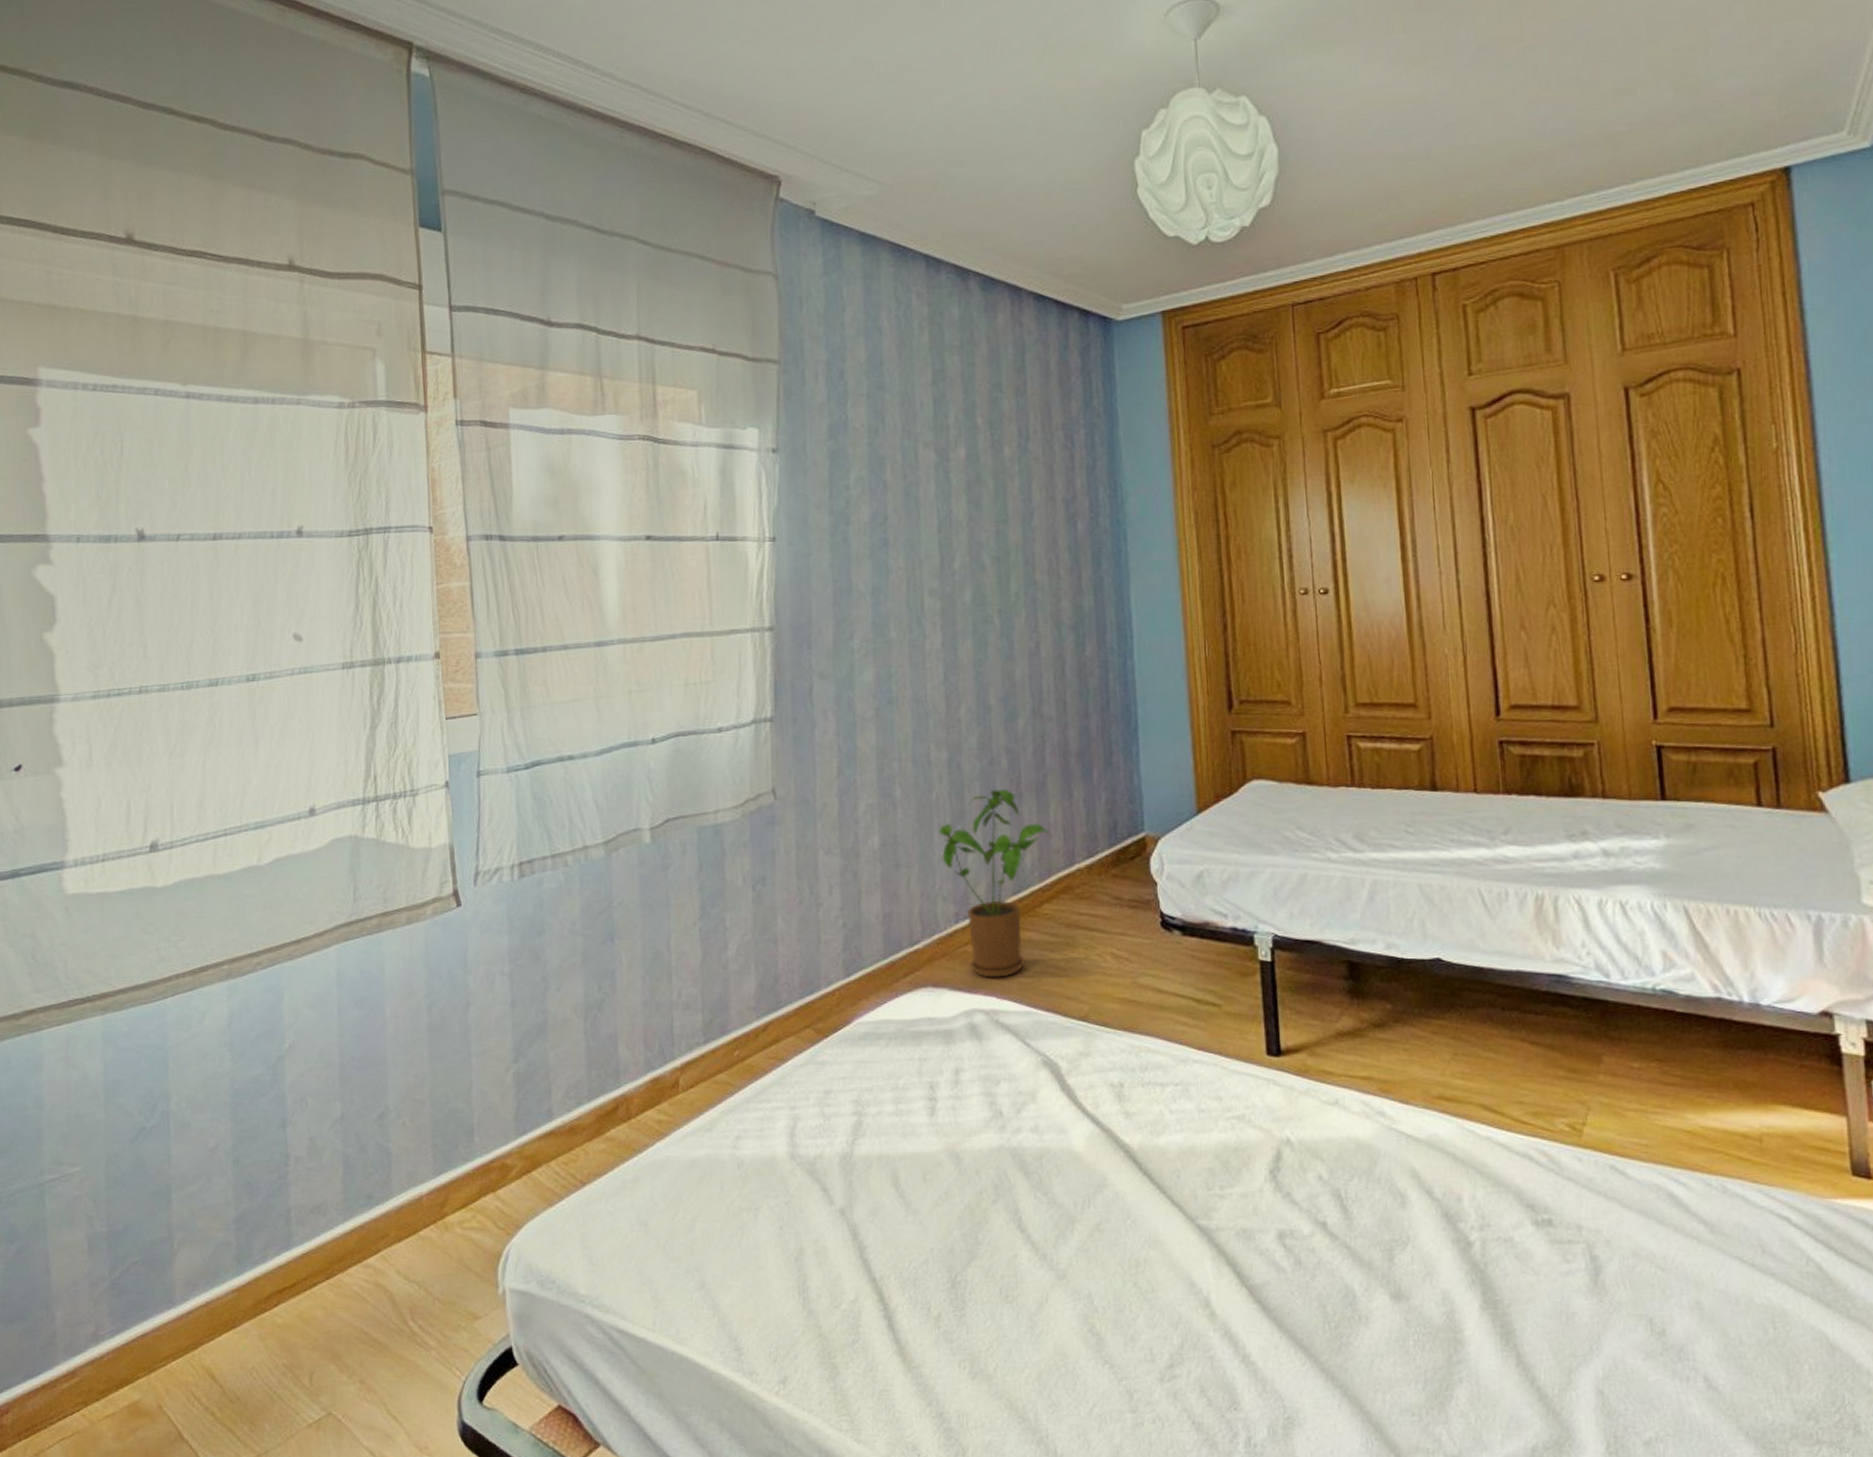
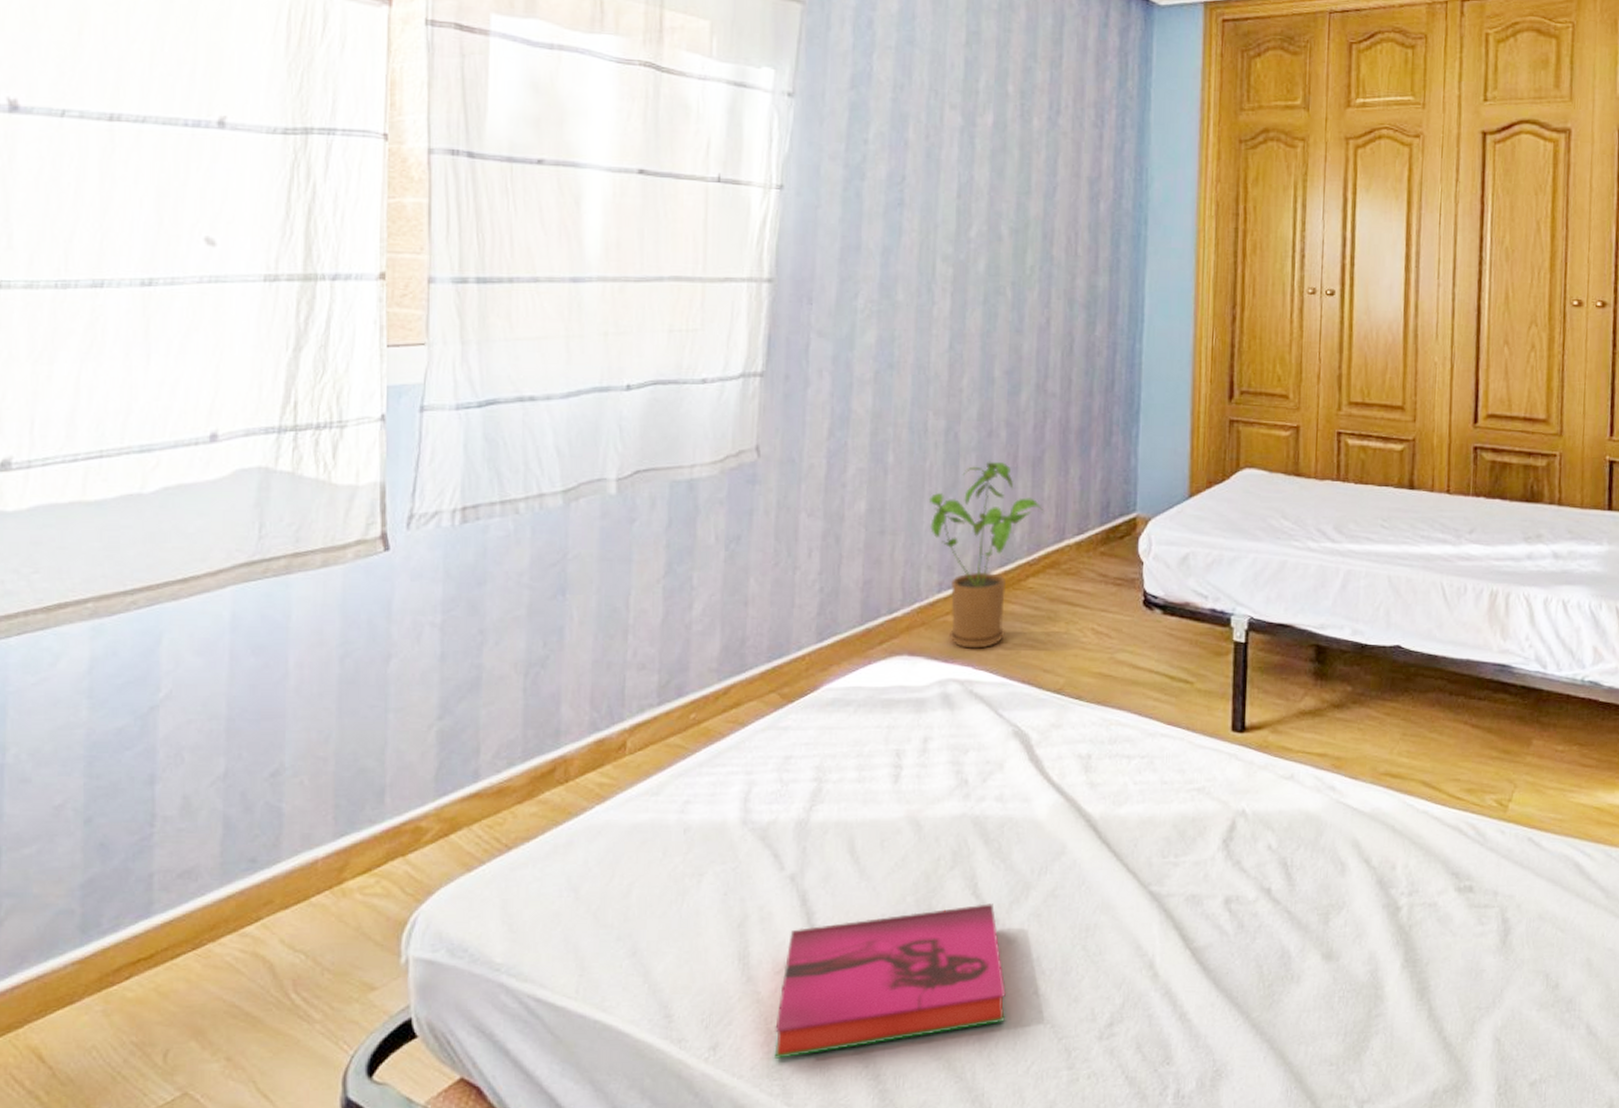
hardback book: none [838,1238,1062,1394] -> present [774,903,1006,1059]

